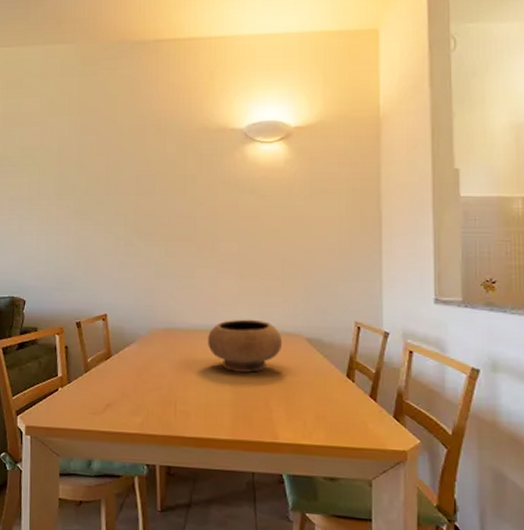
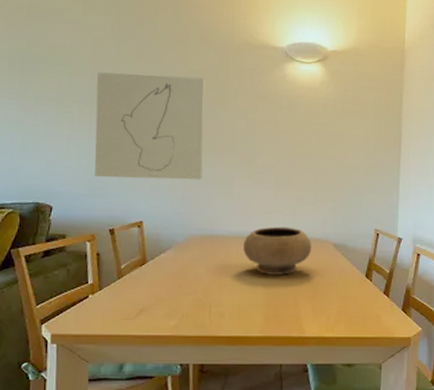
wall art: none [62,167,165,271] -> present [94,72,206,180]

